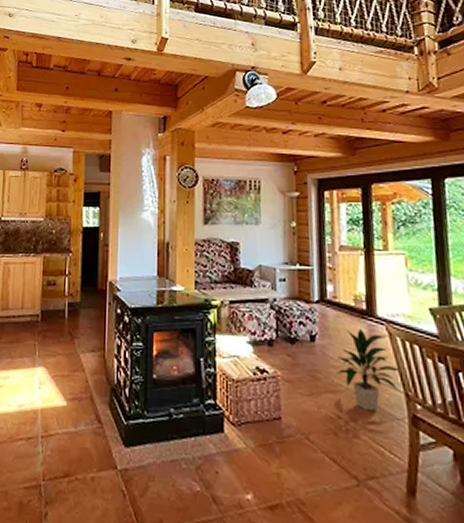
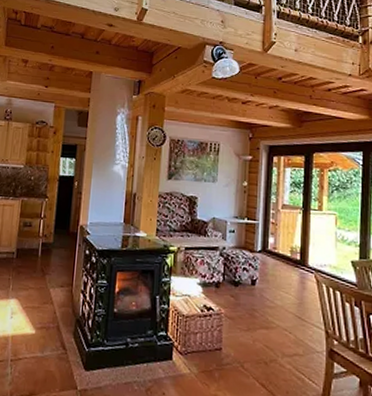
indoor plant: present [335,328,400,411] -> none [270,275,323,345]

